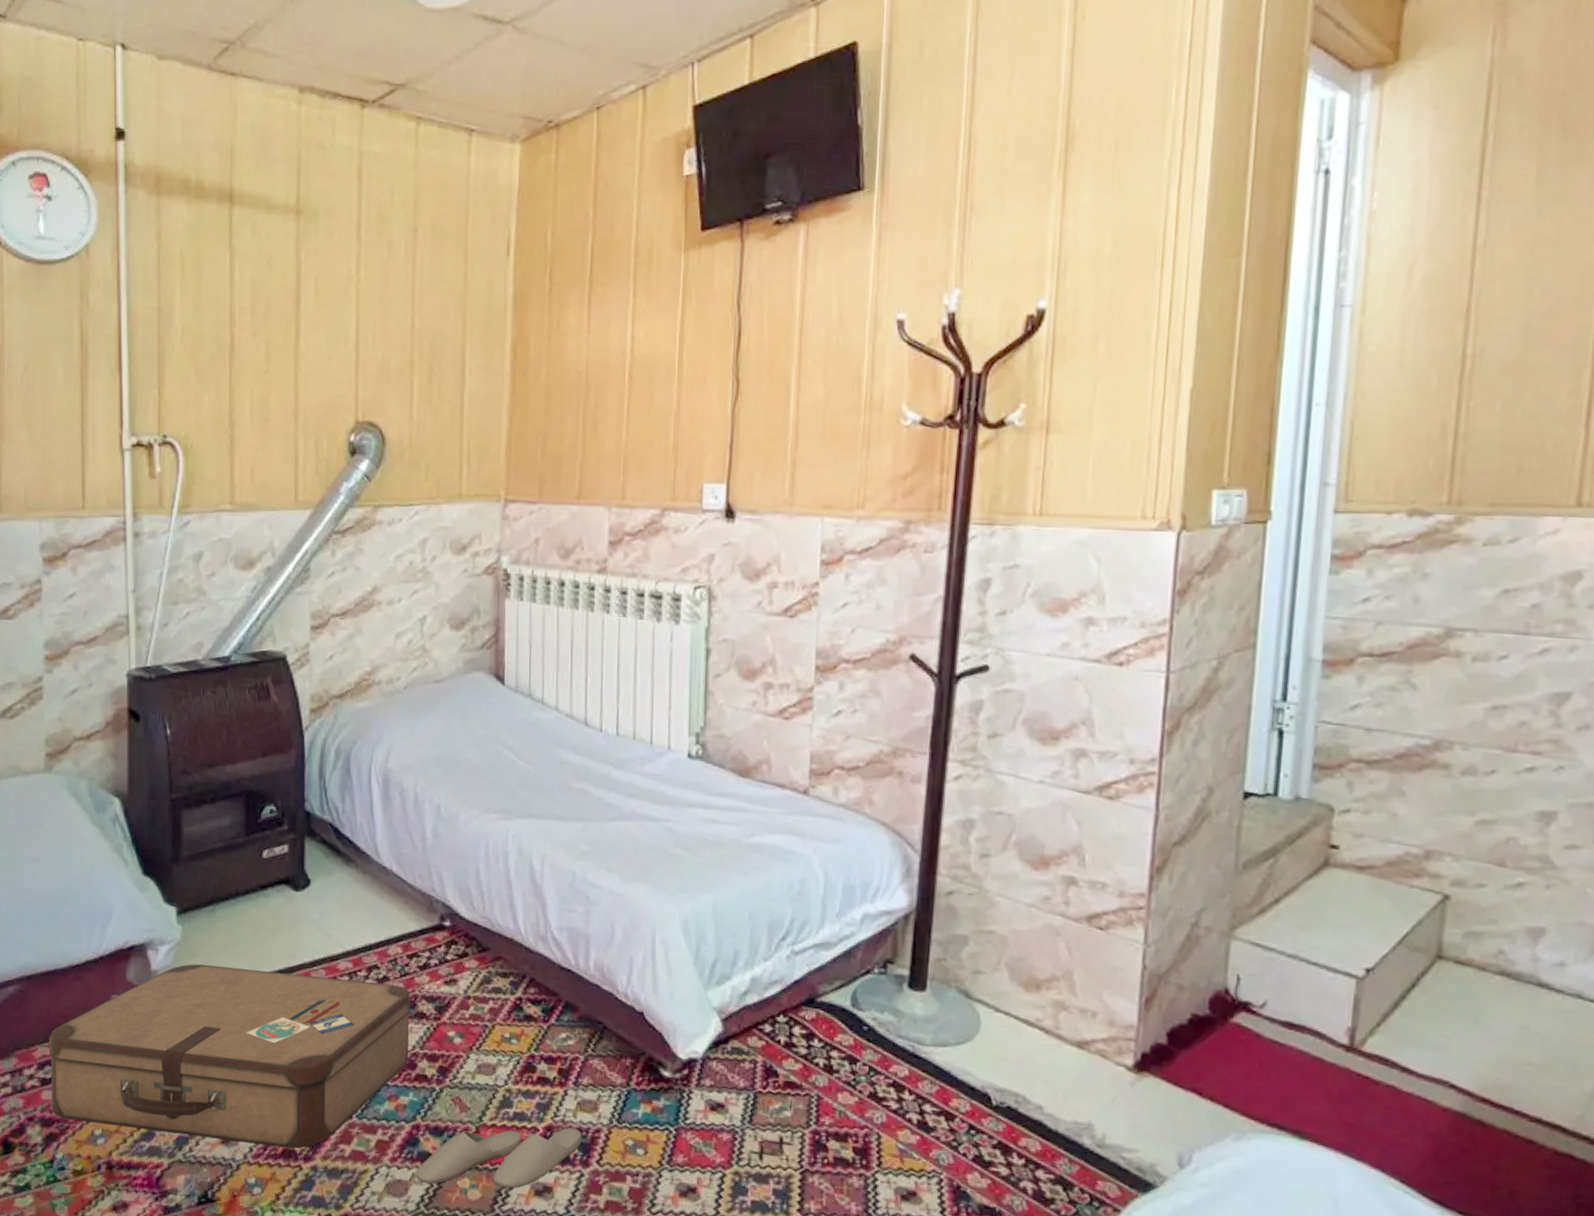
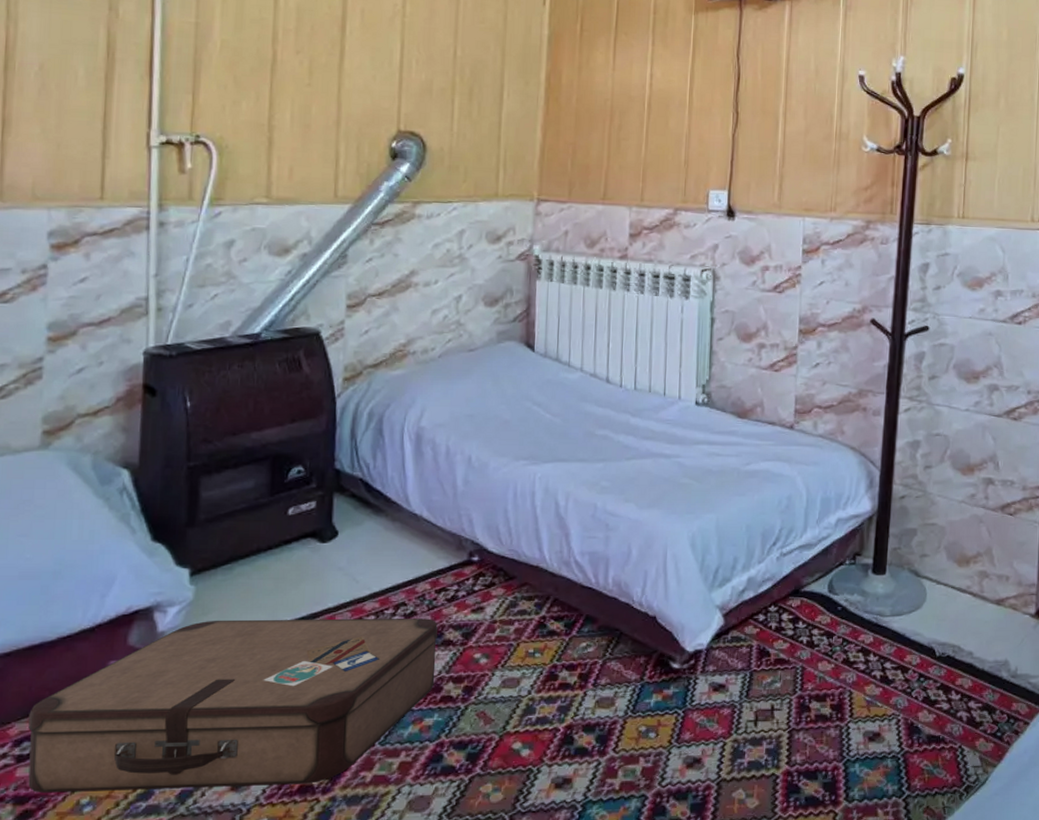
slippers: present [415,1127,582,1189] -> none [438,724,600,795]

